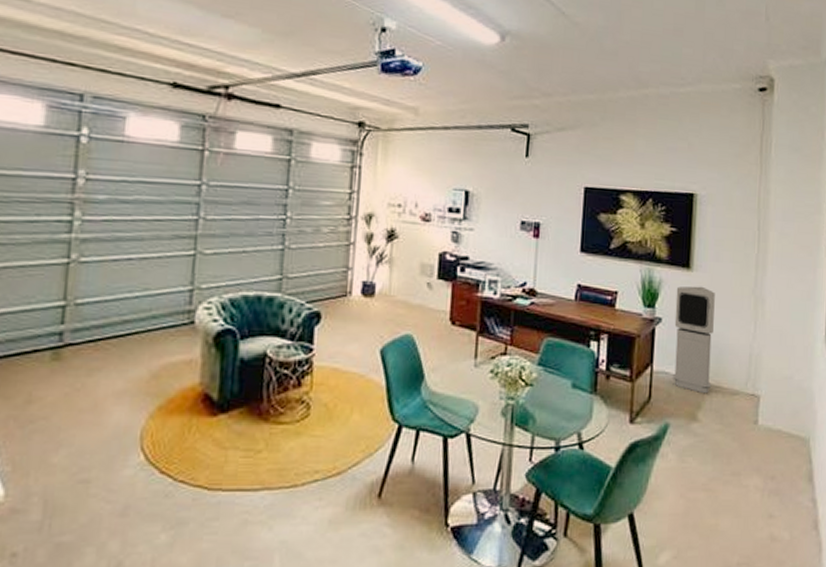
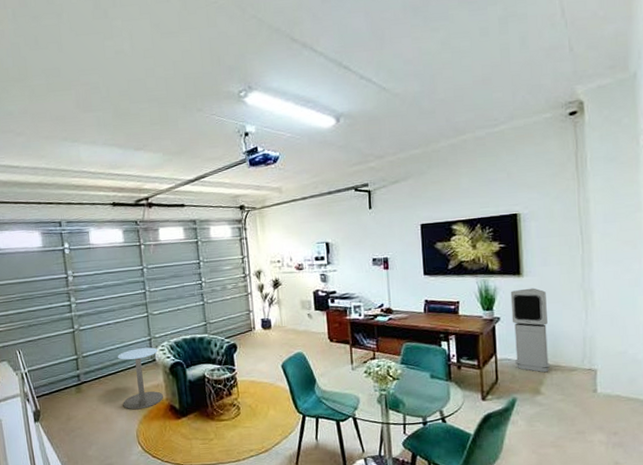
side table: none [127,301,202,396] -> present [117,347,163,410]

